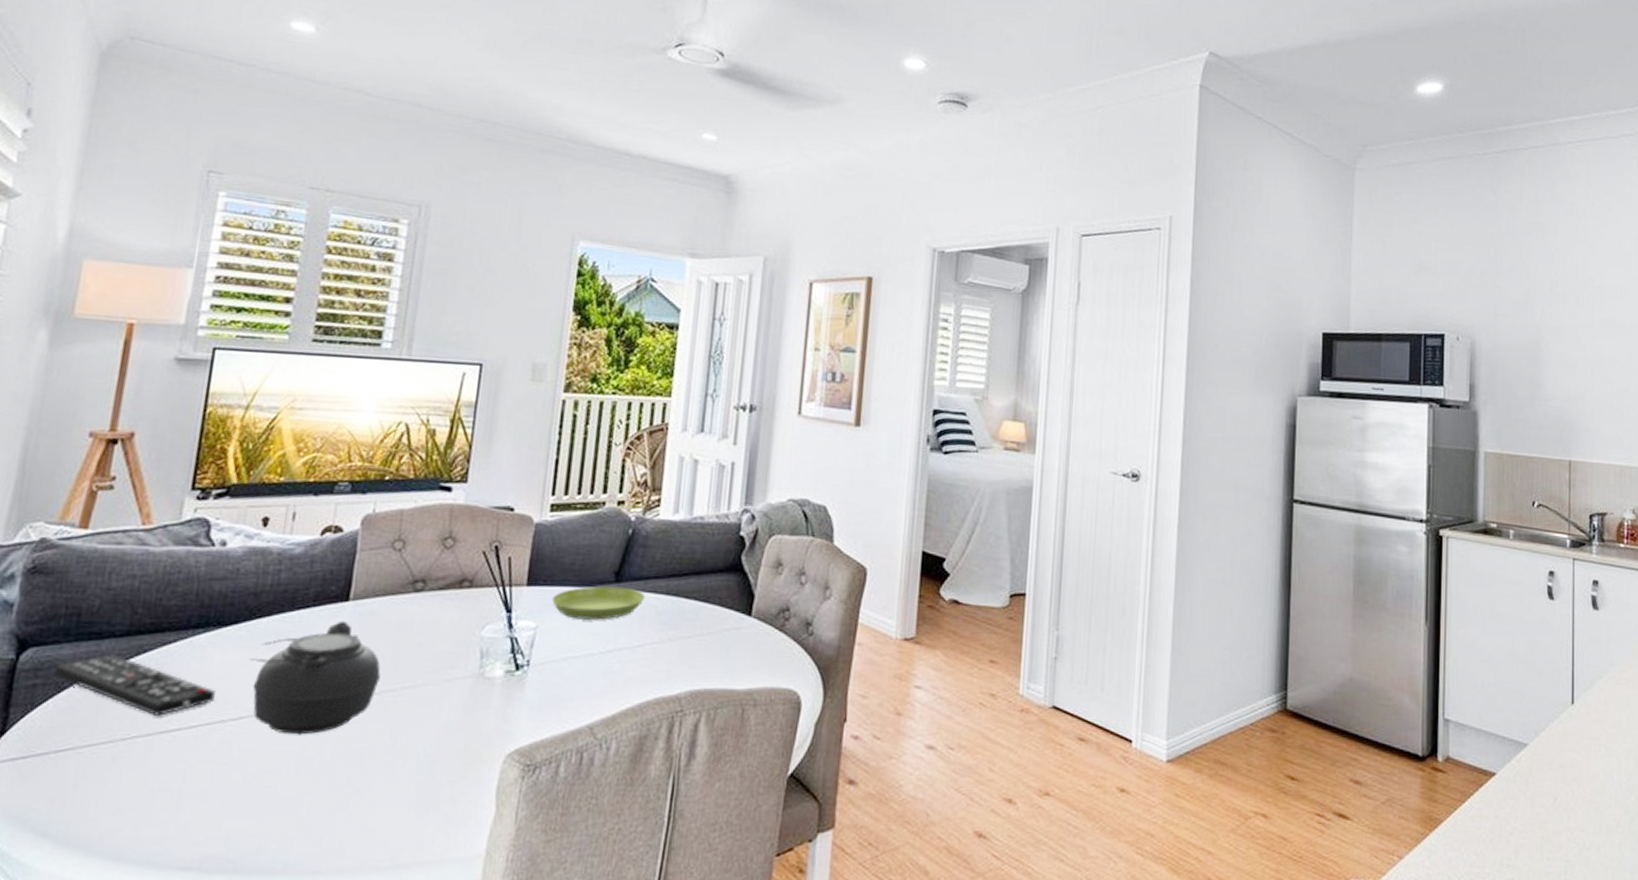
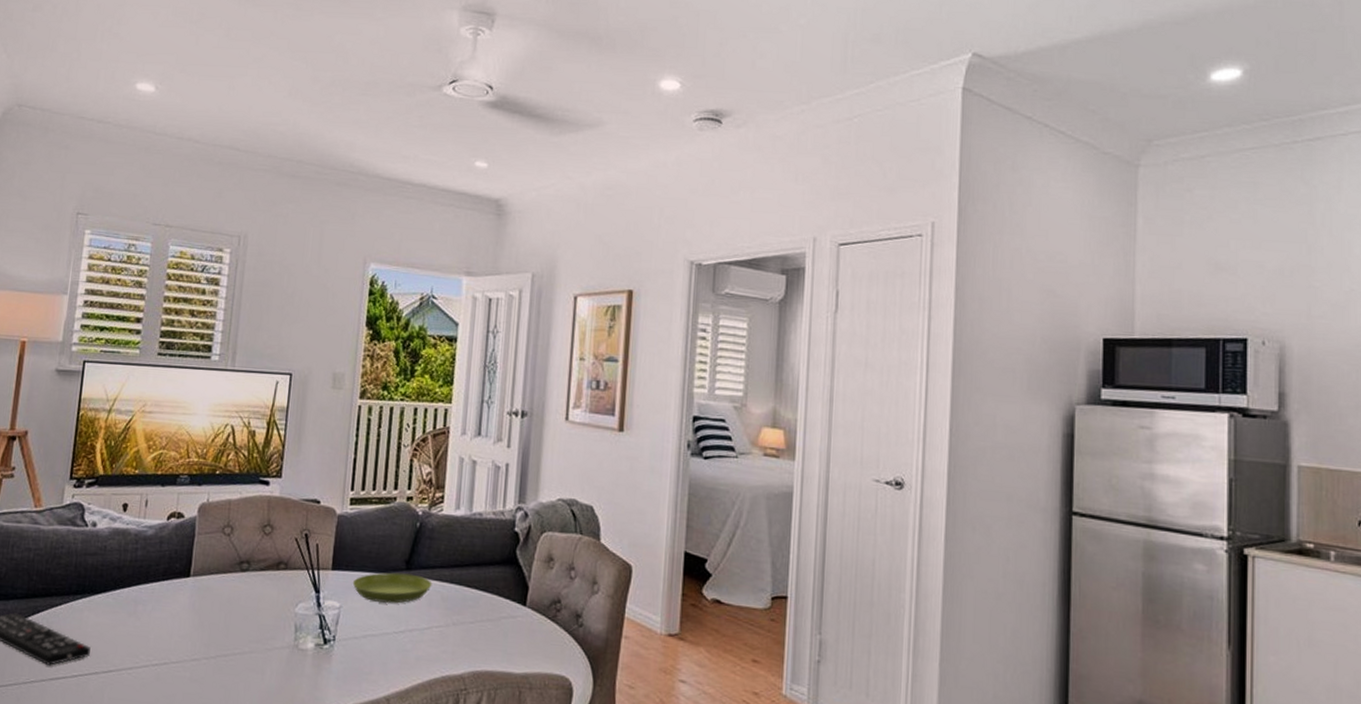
teapot: present [250,620,381,735] -> none [115,593,216,689]

